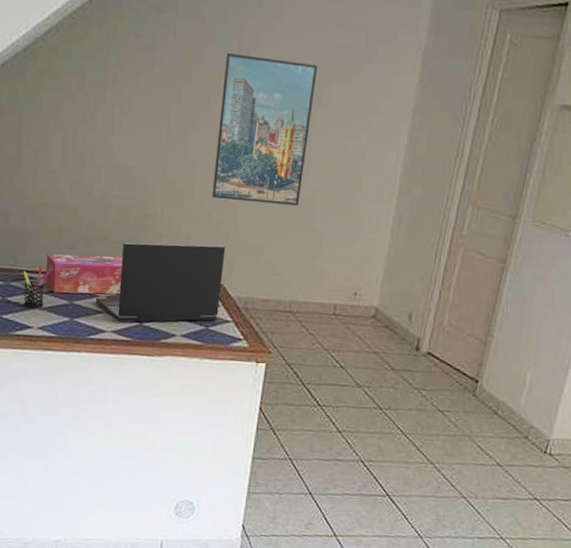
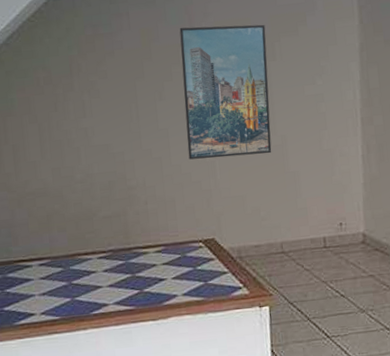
pen holder: present [23,266,50,308] -> none [18,253,45,296]
tissue box: present [45,254,122,295] -> none [38,231,116,277]
laptop: present [95,242,226,322] -> none [93,202,215,293]

